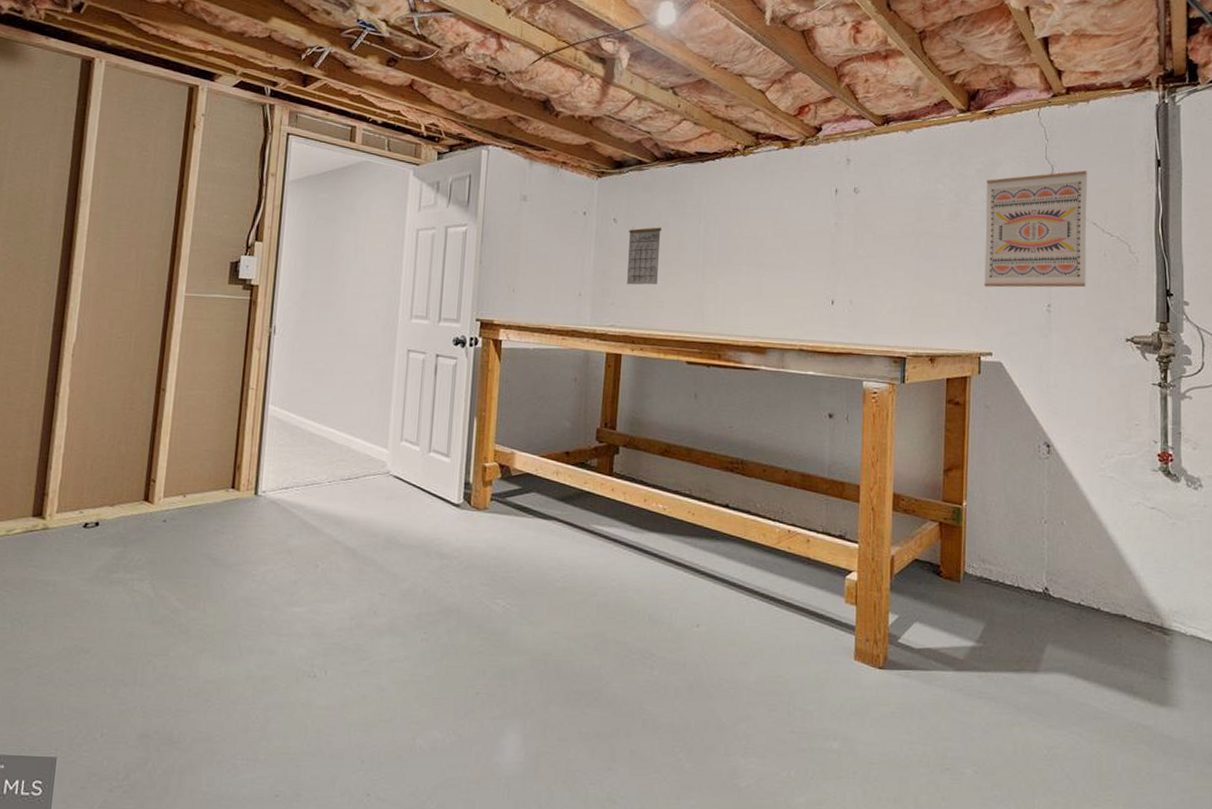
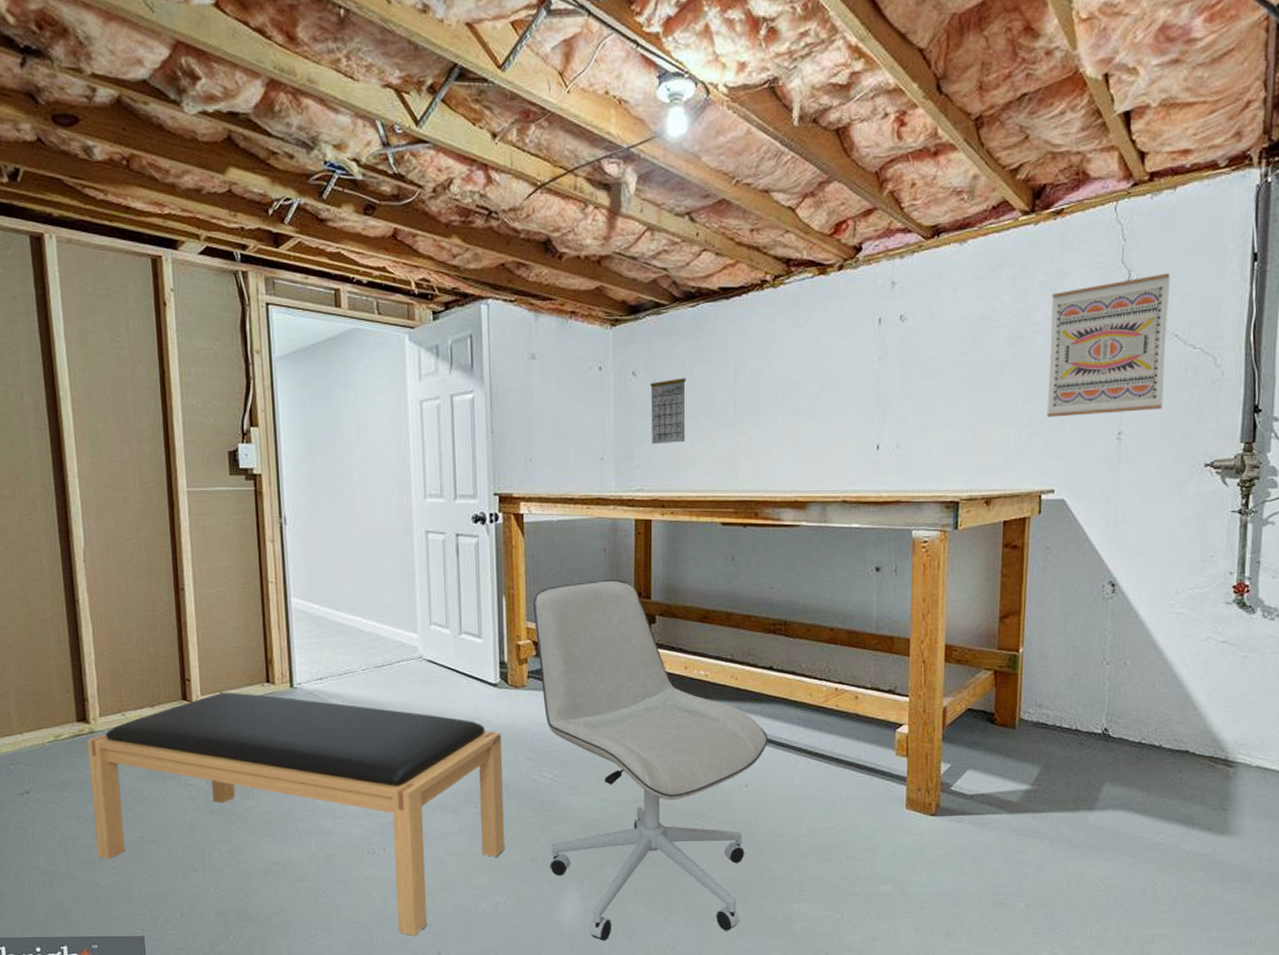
bench: none [25,495,459,774] -> present [88,692,505,937]
office chair: none [494,408,722,789] -> present [533,579,769,941]

